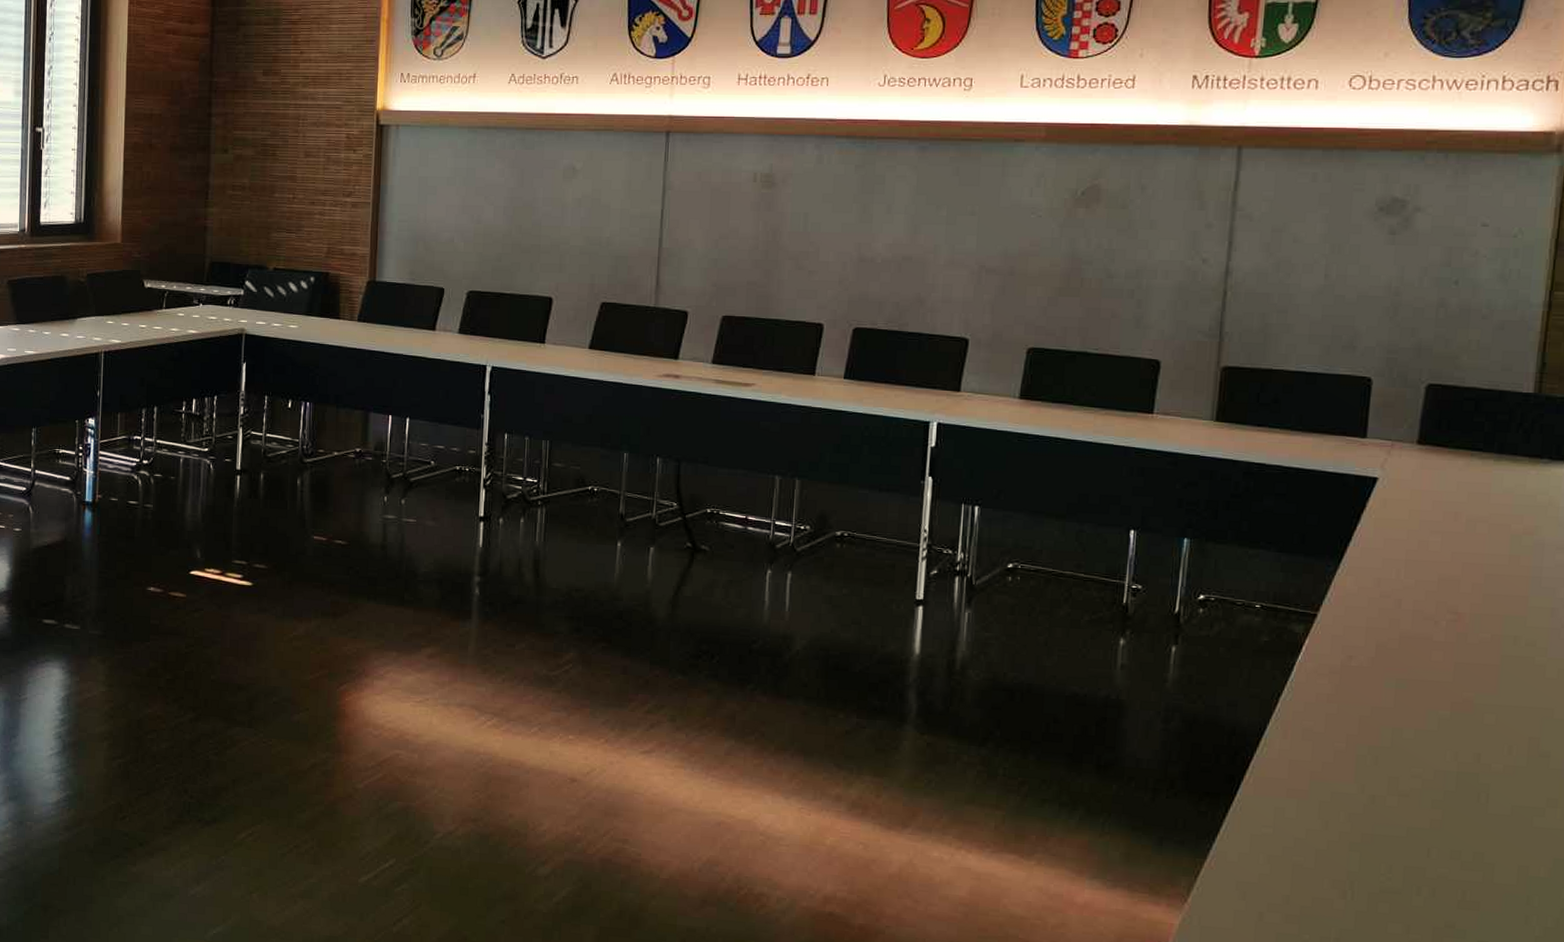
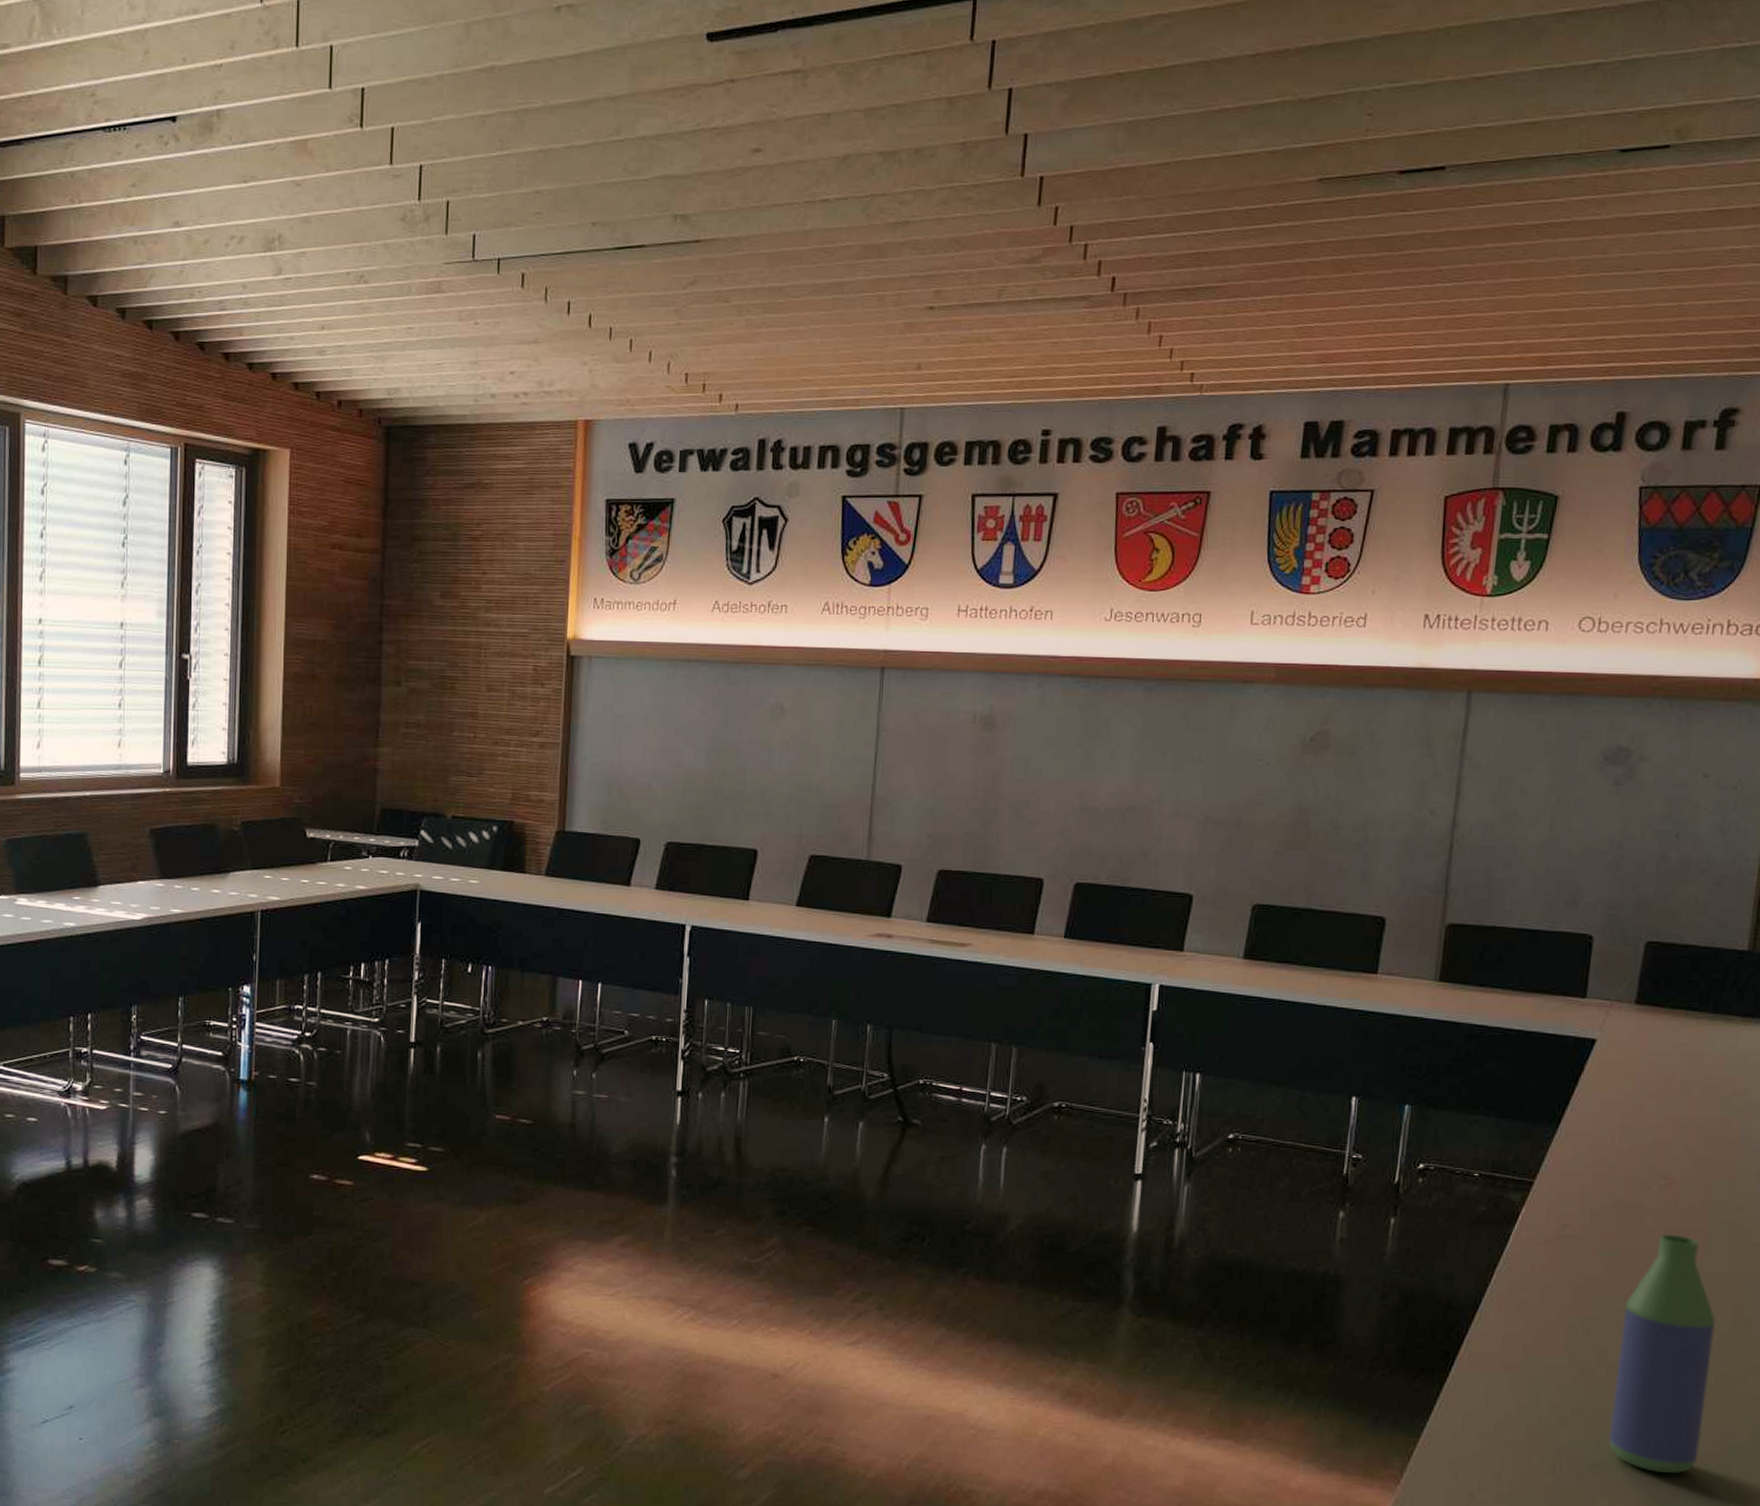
bottle: none [1402,667,1511,903] -> present [1609,1234,1717,1474]

